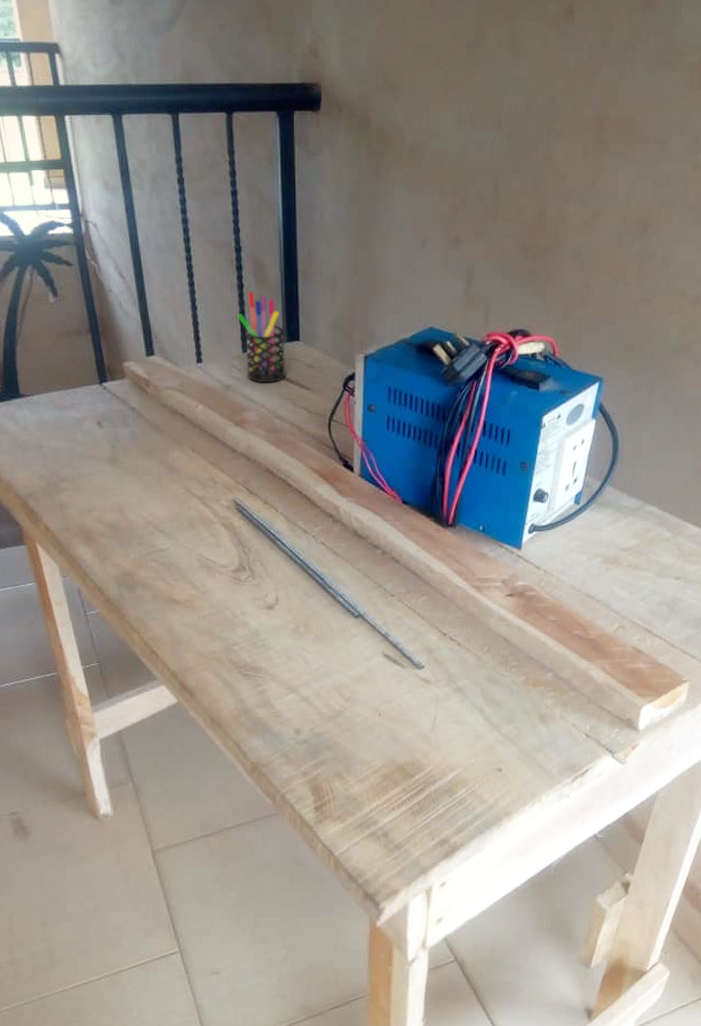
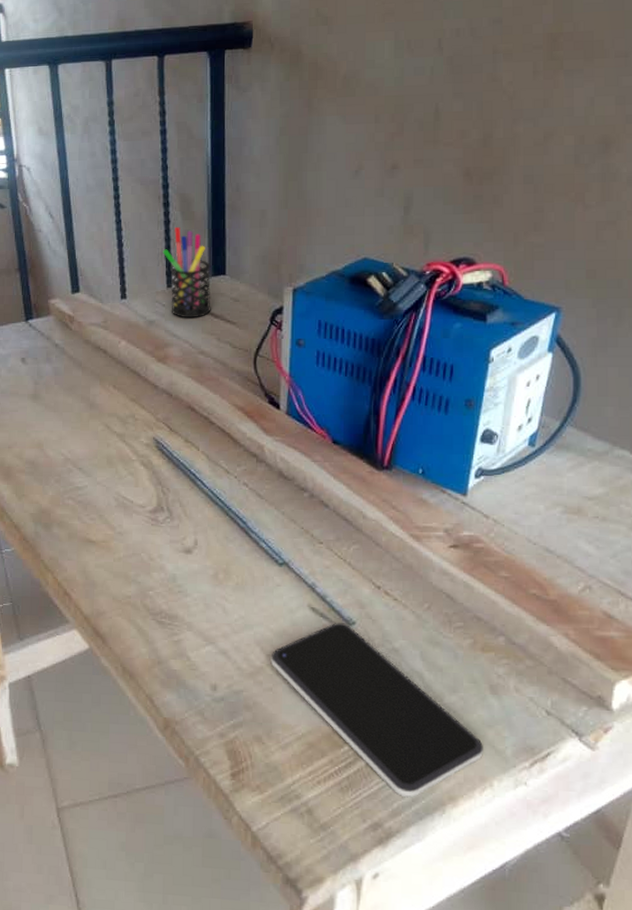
smartphone: none [348,667,533,816] -> present [270,623,483,798]

